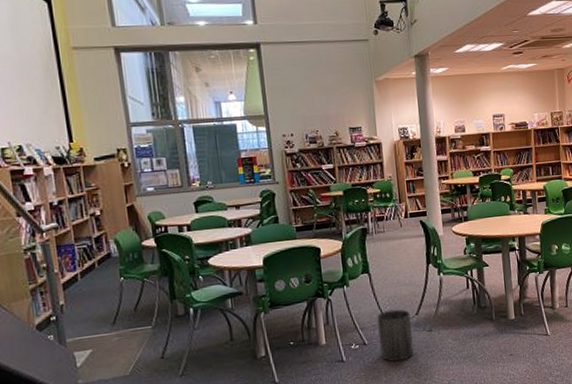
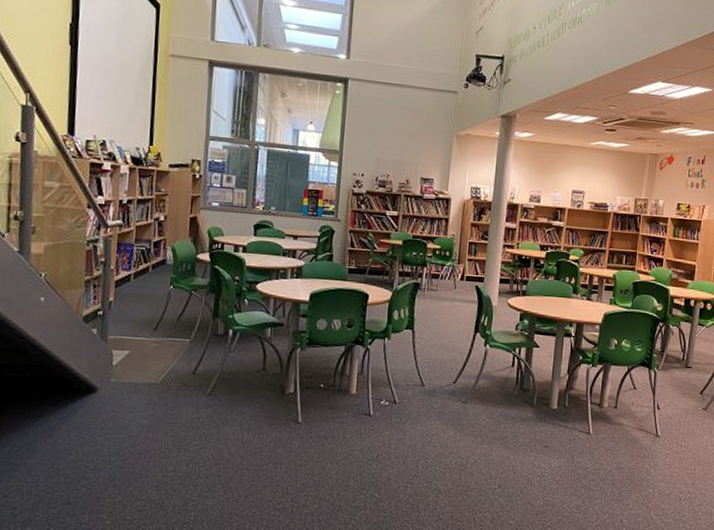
trash can: present [377,309,414,362] -> none [408,372,448,428]

